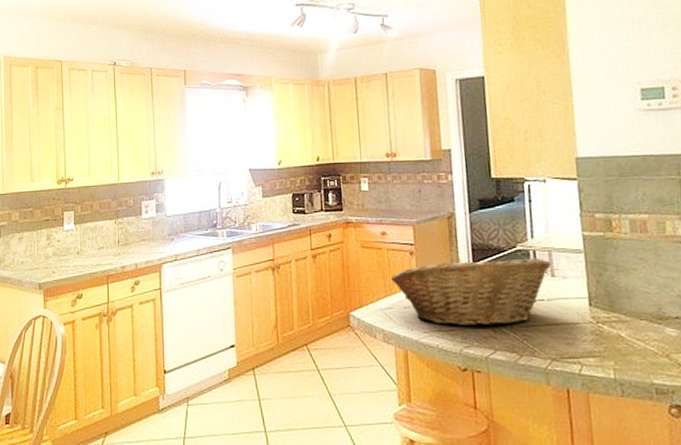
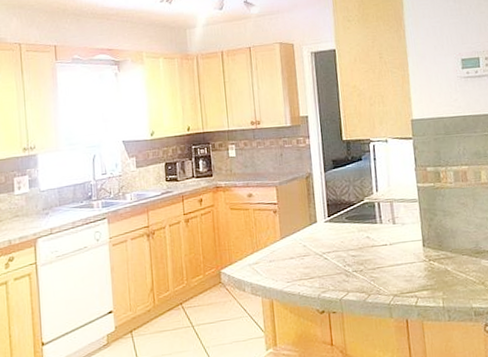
fruit basket: present [390,257,551,327] -> none [257,208,393,274]

